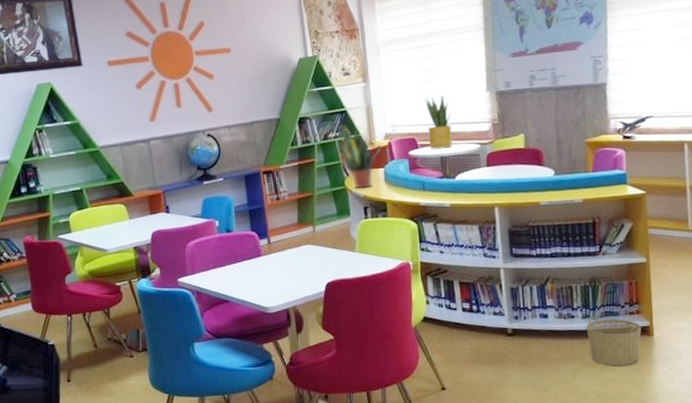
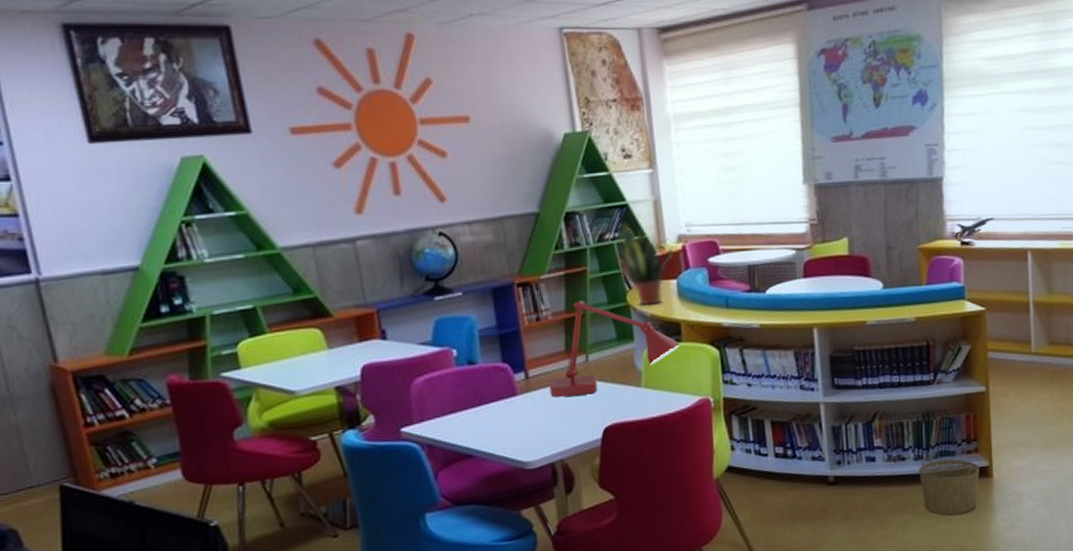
desk lamp: none [285,185,386,259] -> present [549,301,680,398]
planter: present [425,95,453,149] -> none [728,186,762,255]

